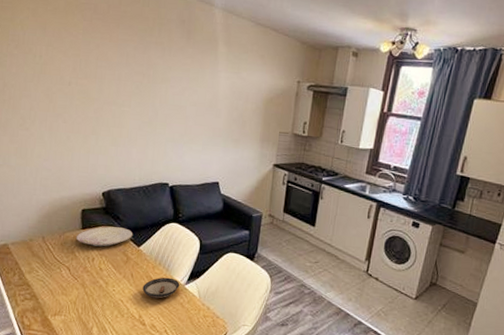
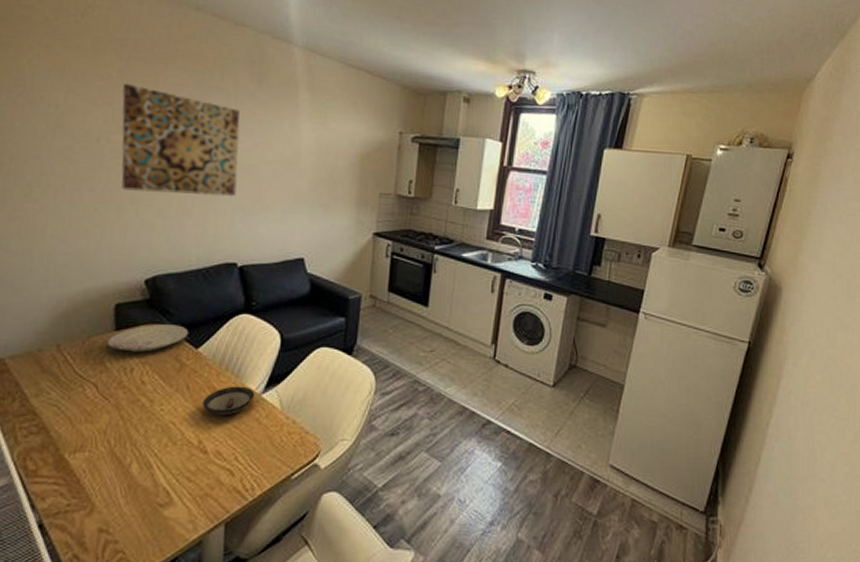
wall art: none [86,39,173,131] -> present [121,84,240,197]

